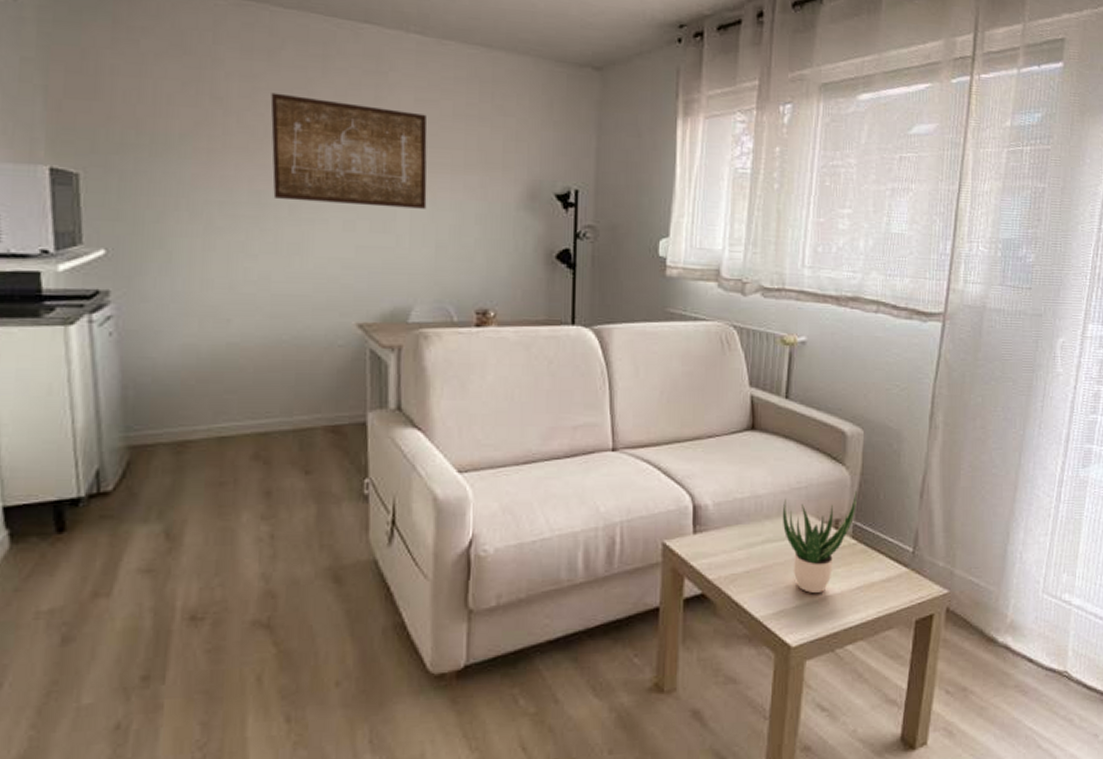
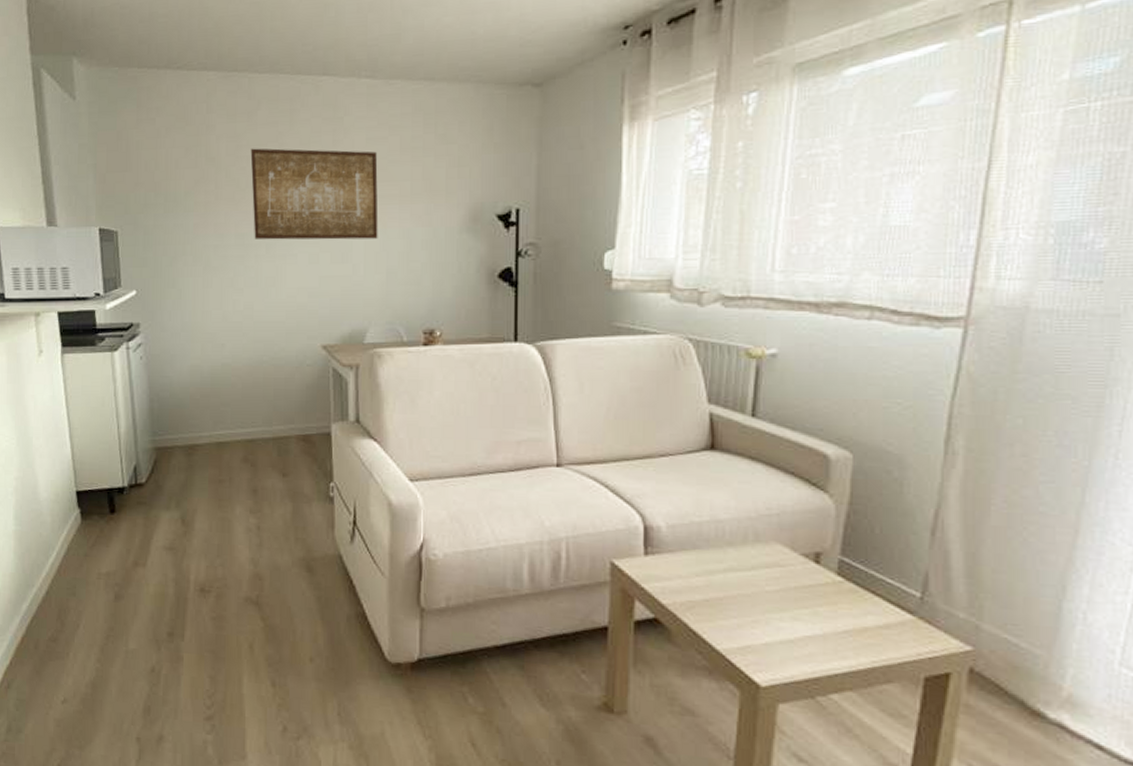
potted plant: present [782,490,857,593] -> none [748,521,843,632]

